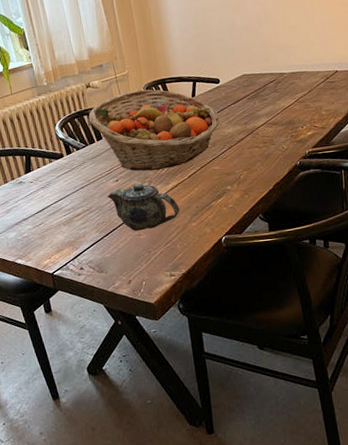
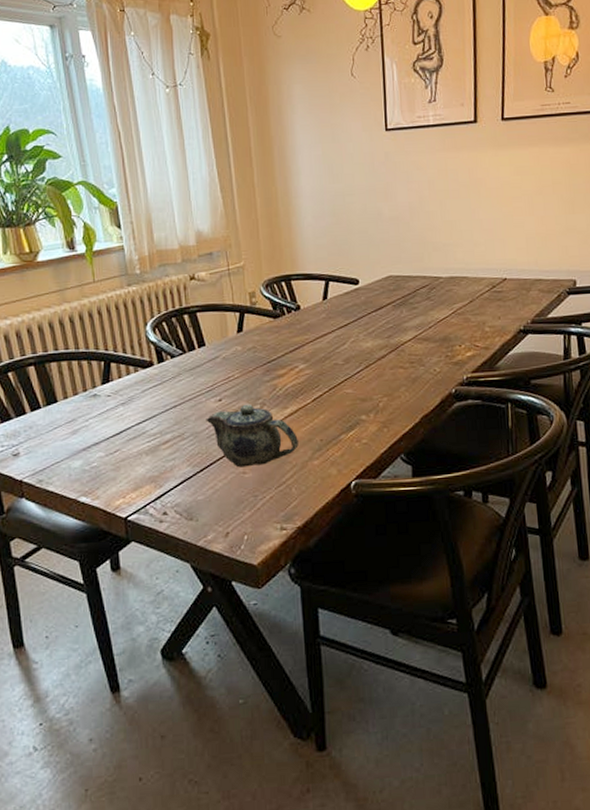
fruit basket: present [88,89,220,171] -> none [189,286,357,390]

